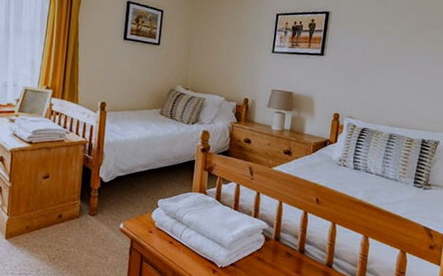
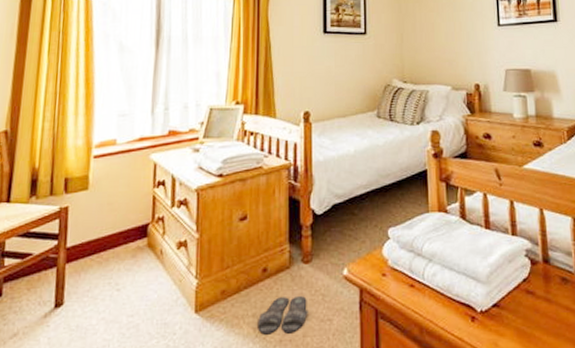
slippers: none [52,237,91,263] -> present [258,296,308,335]

